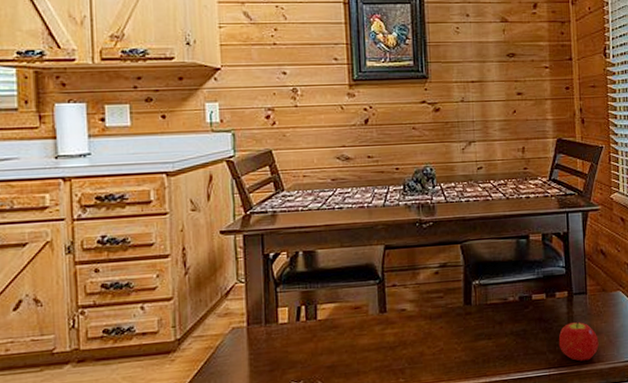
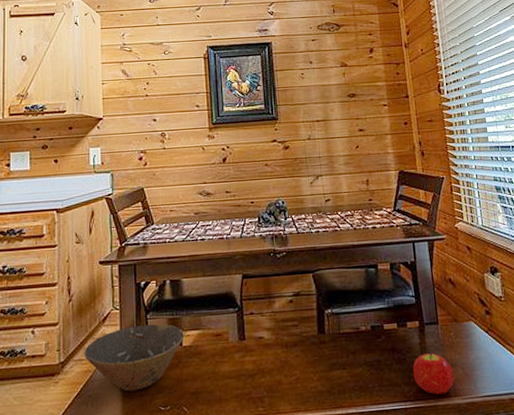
bowl: none [204,297,319,368] -> present [84,324,184,392]

